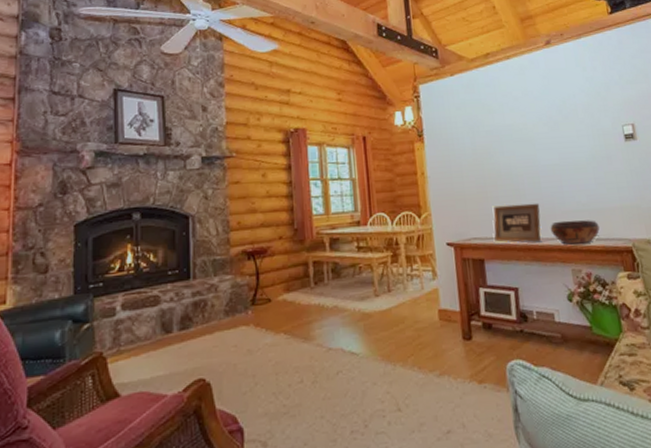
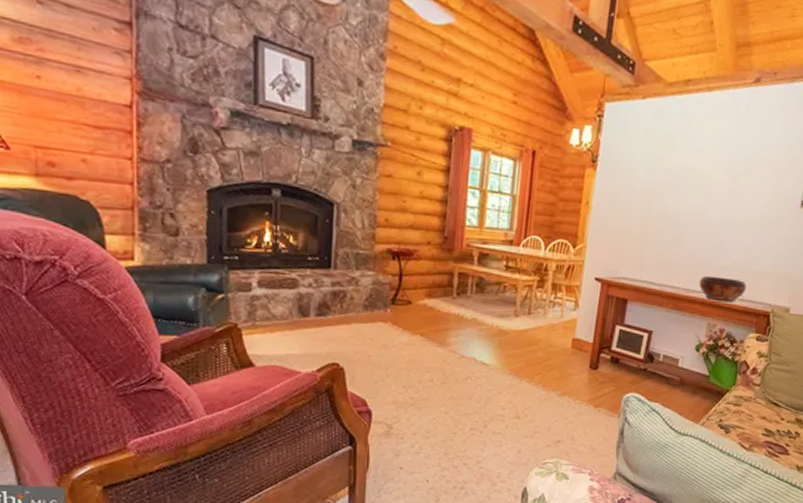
picture frame: present [493,203,542,243] -> none [643,249,696,293]

